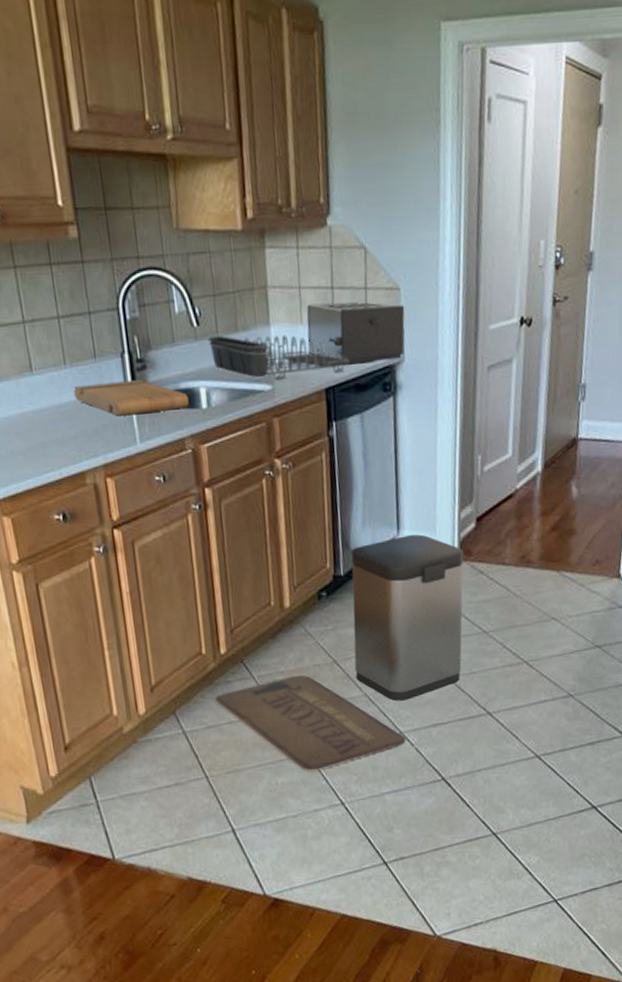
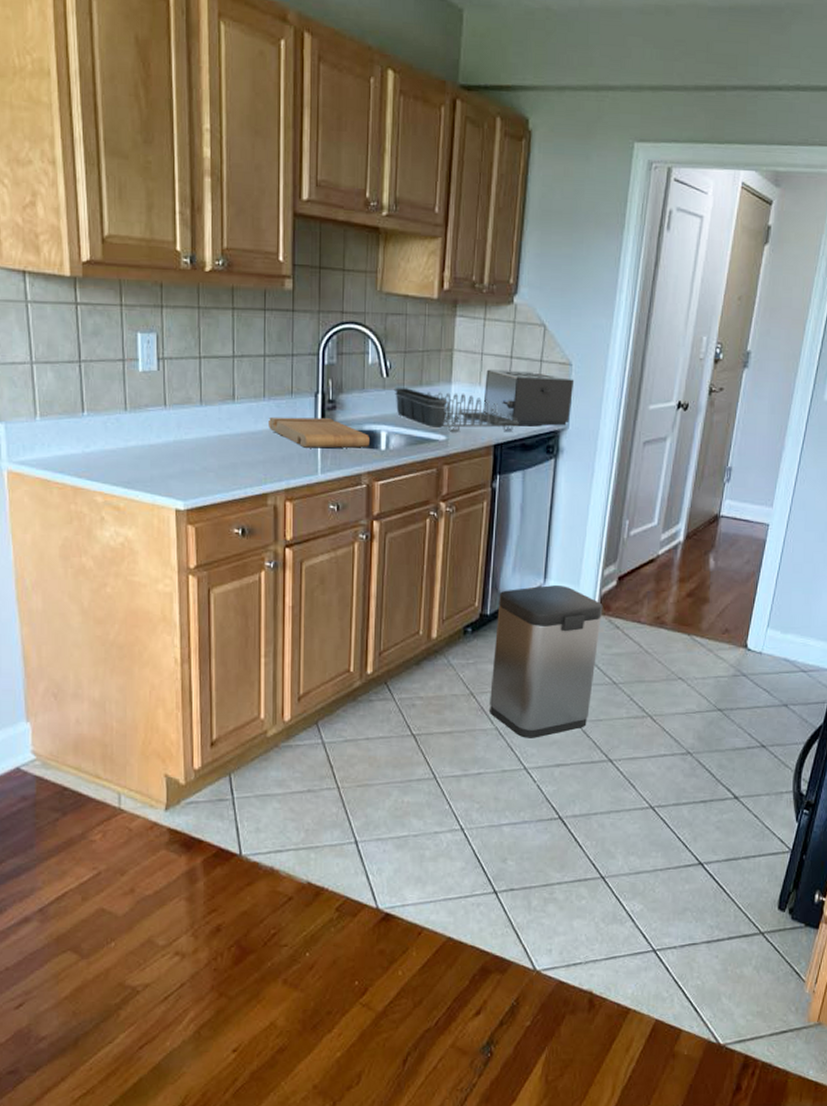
doormat: present [214,675,406,771] -> none [356,702,529,794]

